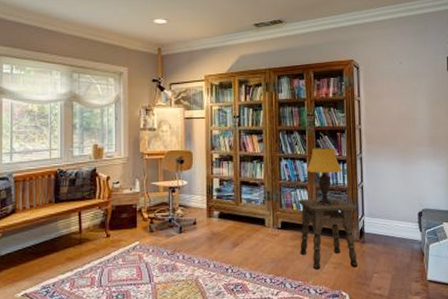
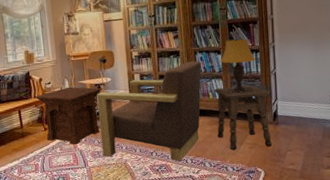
side table: none [99,188,177,255] -> present [34,87,103,145]
armchair: none [170,168,287,280] -> present [97,61,202,161]

